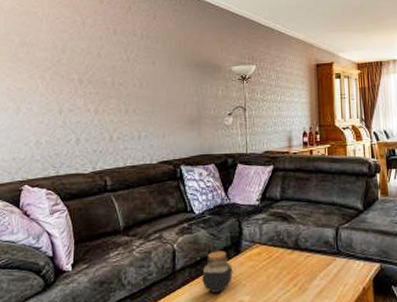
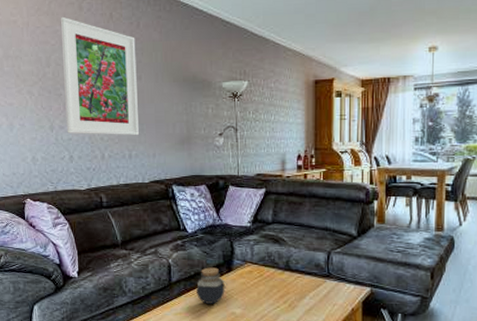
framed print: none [76,9,151,118] -> present [60,16,139,136]

